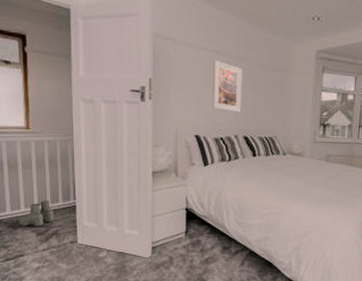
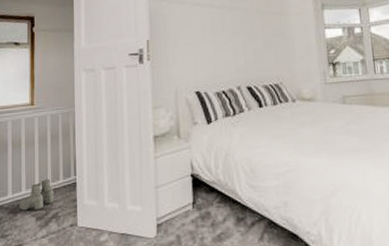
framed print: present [213,59,243,113] -> none [208,13,242,63]

